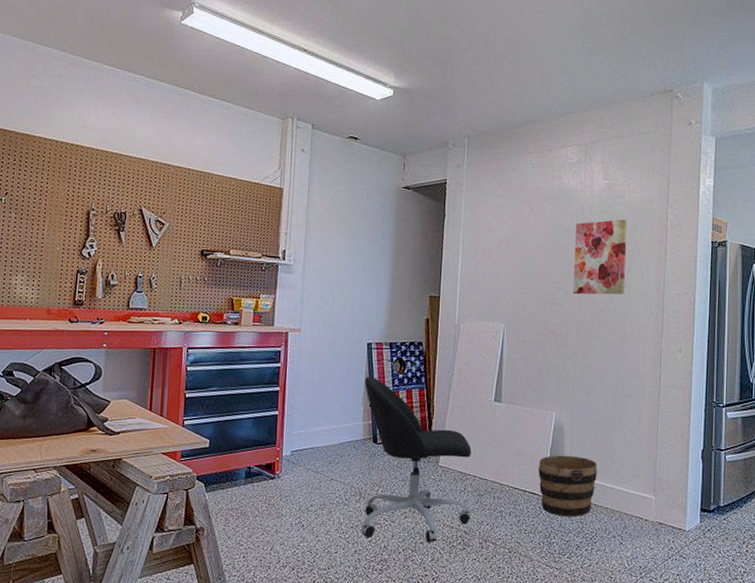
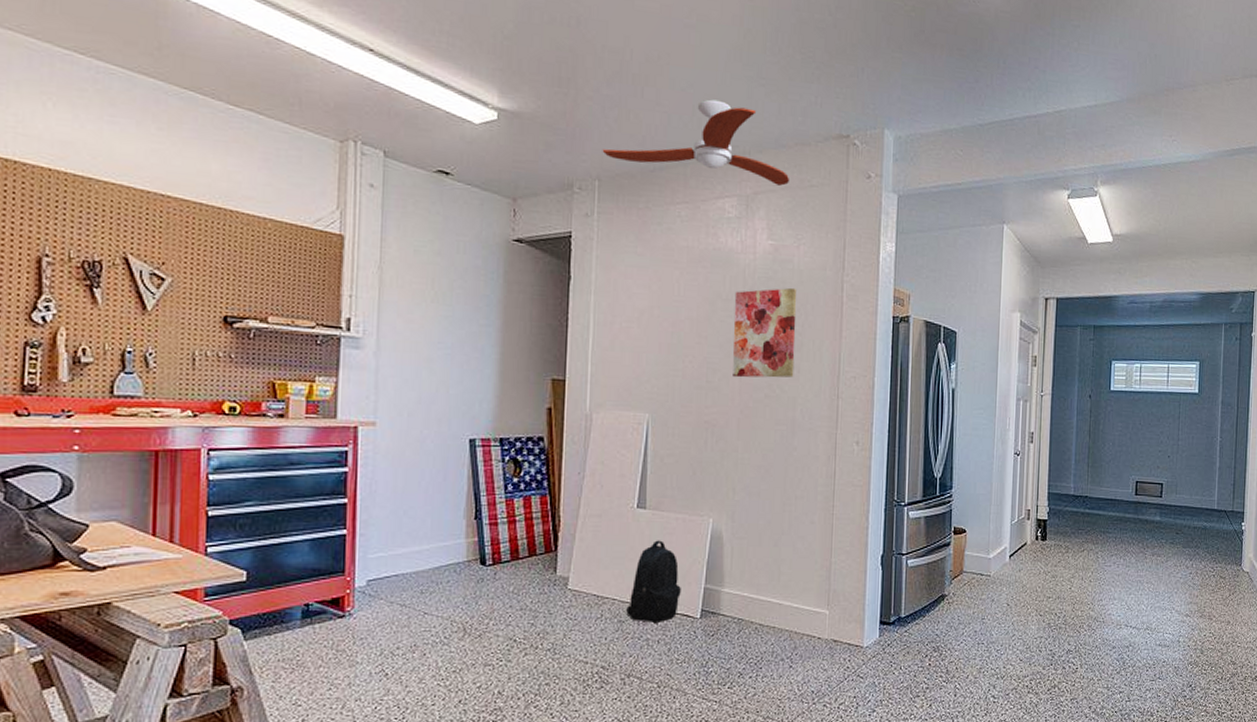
office chair: present [360,377,472,543] -> none [465,482,609,683]
ceiling fan: none [471,68,622,135] -> present [602,99,790,186]
backpack: none [484,429,529,498] -> present [626,540,681,623]
bucket: present [538,455,597,517] -> none [692,569,763,641]

